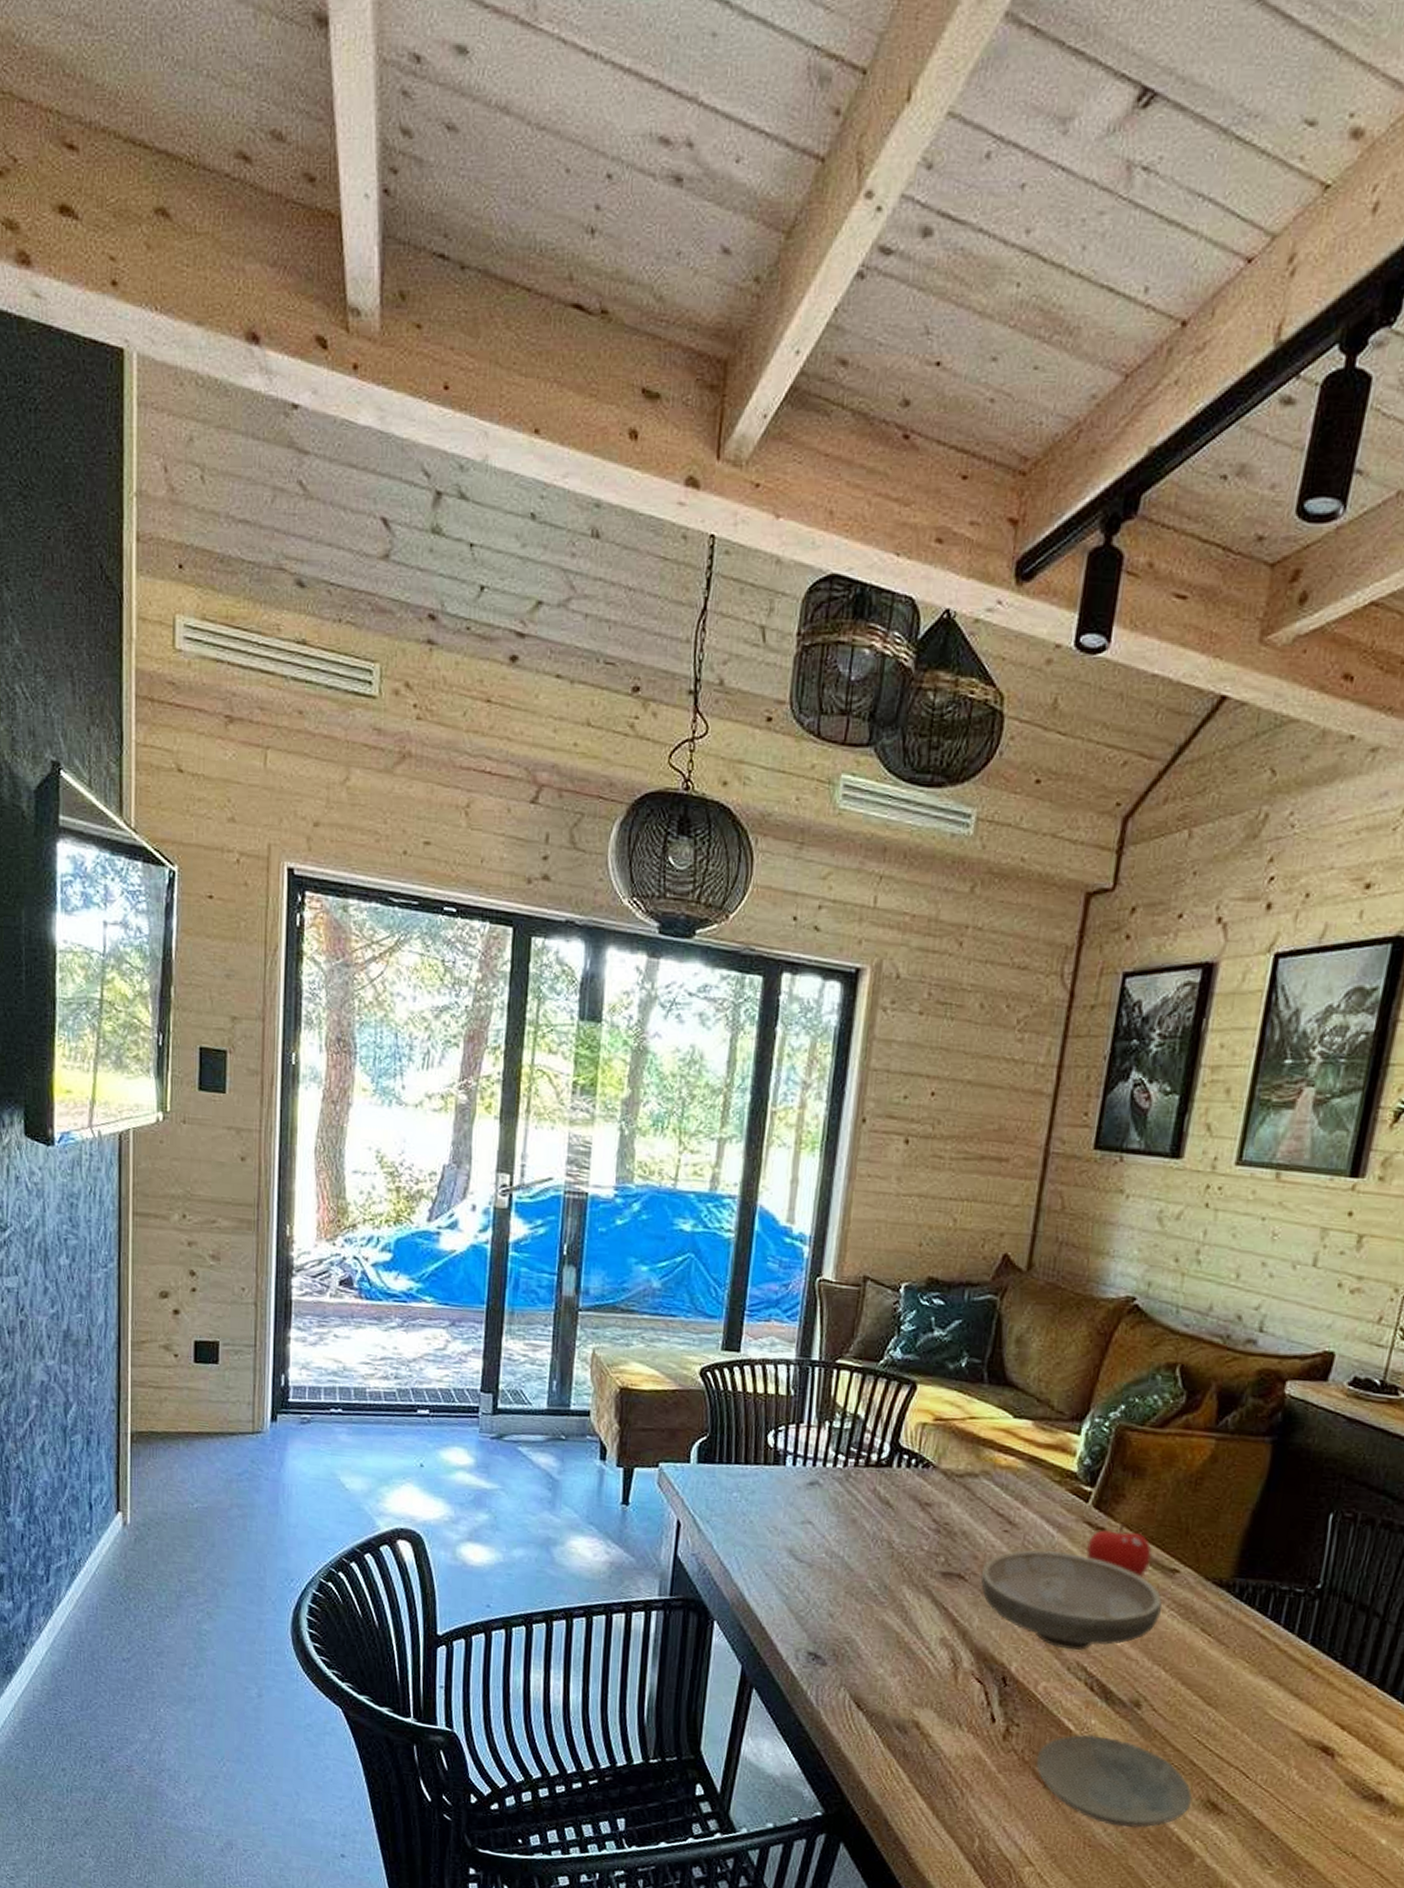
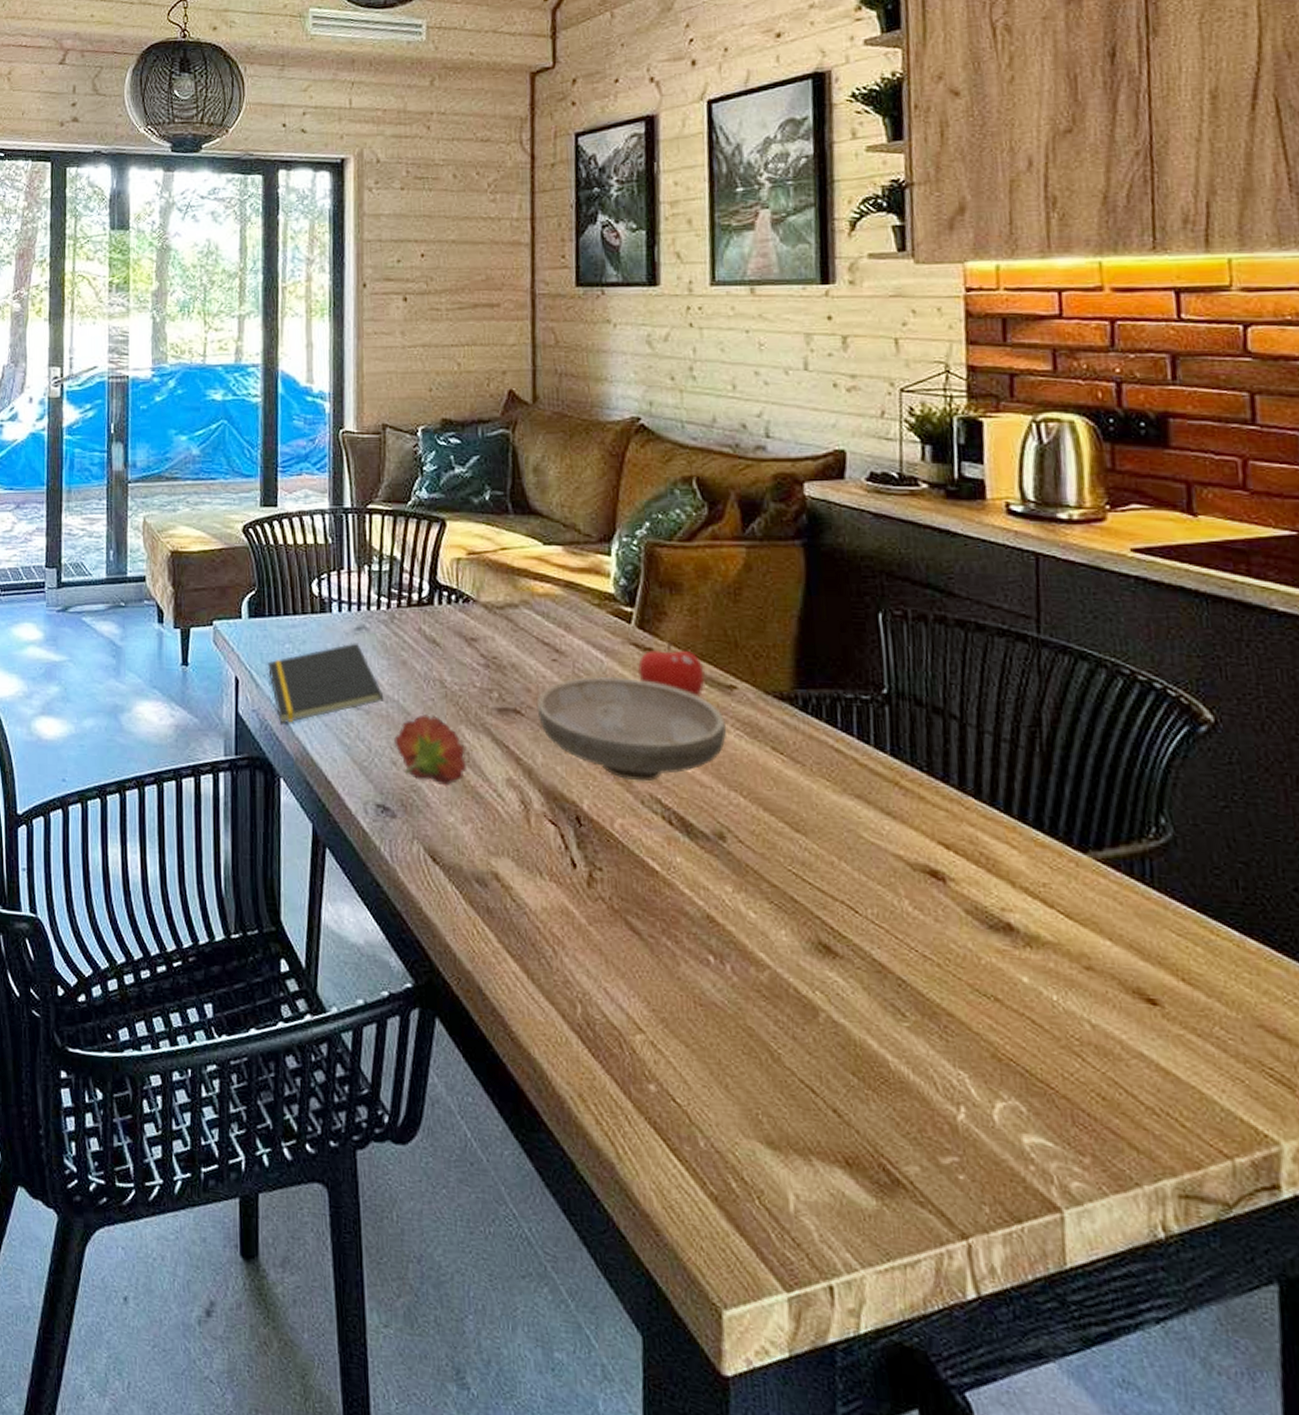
notepad: none [713,1497,829,1570] -> present [268,643,384,724]
flower: none [834,1572,904,1641] -> present [394,714,467,786]
plate: present [1036,1734,1193,1828] -> none [626,873,803,981]

